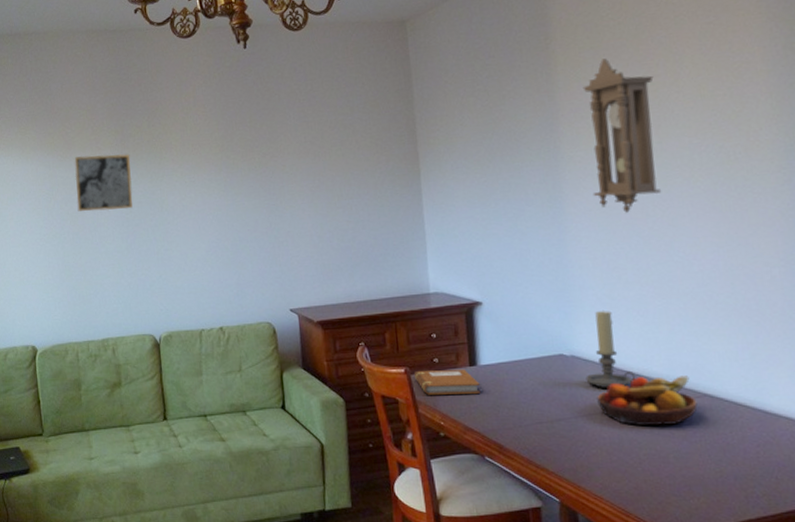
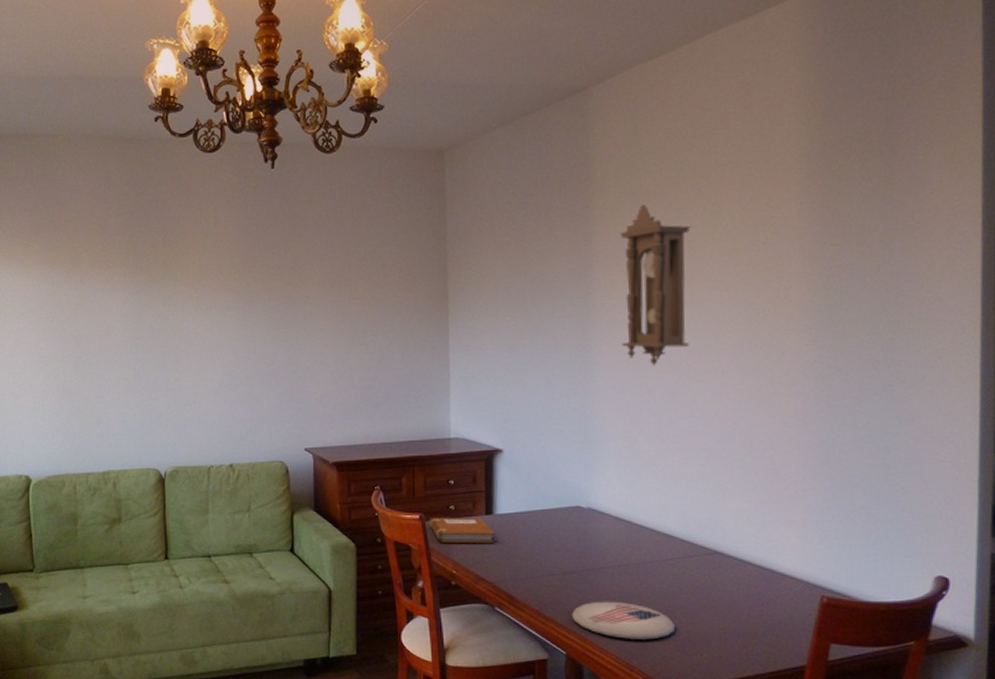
wall art: present [74,153,133,212] -> none [81,273,144,335]
plate: none [562,447,670,485] -> present [571,601,676,640]
candle holder: present [585,310,636,388] -> none [601,463,650,542]
fruit bowl: present [597,375,698,426] -> none [610,532,708,582]

